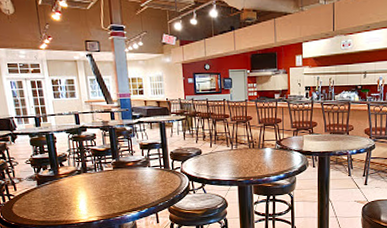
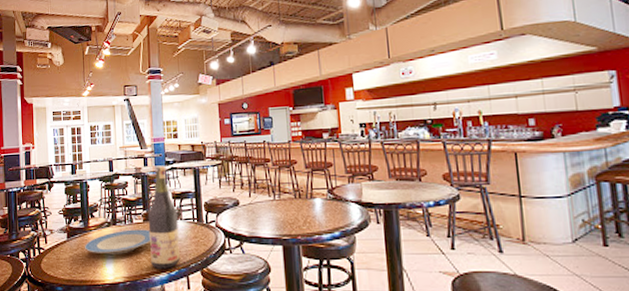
plate: none [56,175,122,198] -> present [85,229,151,254]
wine bottle: none [117,119,149,208] -> present [148,165,180,269]

